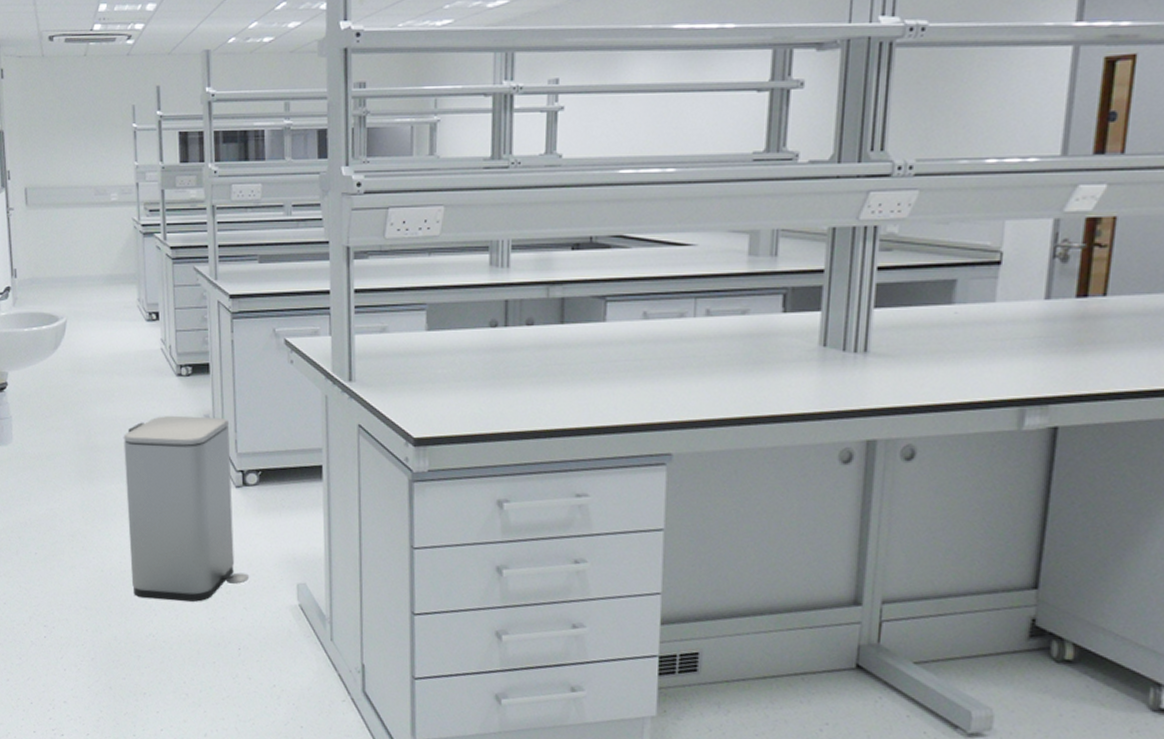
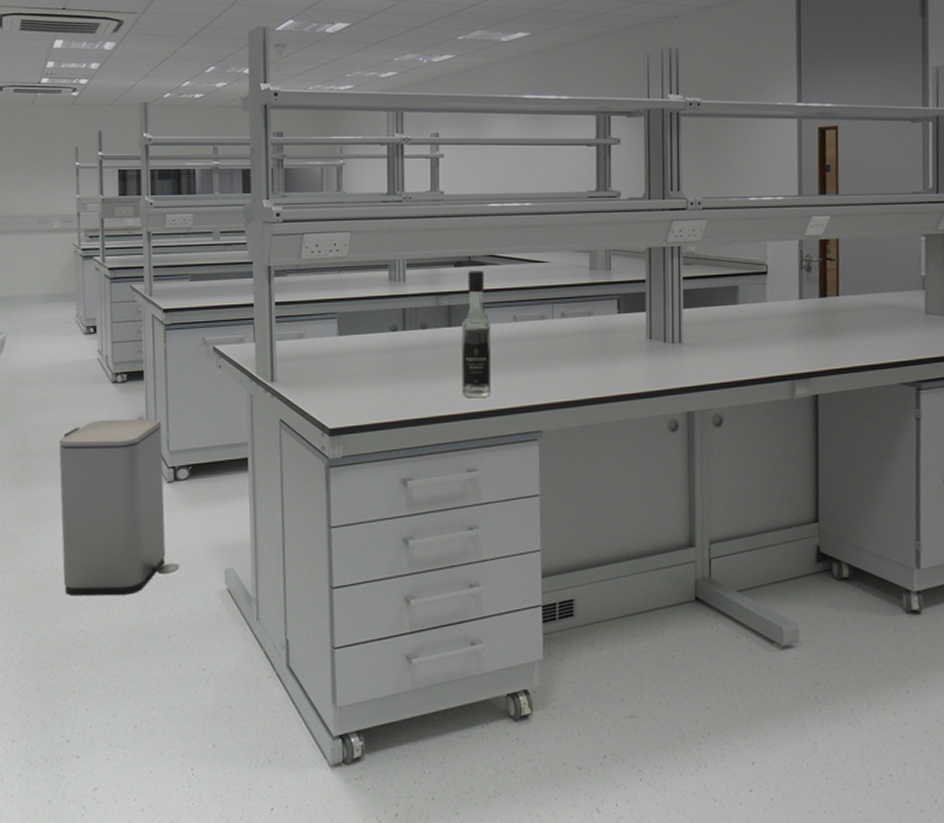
bottle: none [573,255,615,411] -> present [461,271,492,398]

